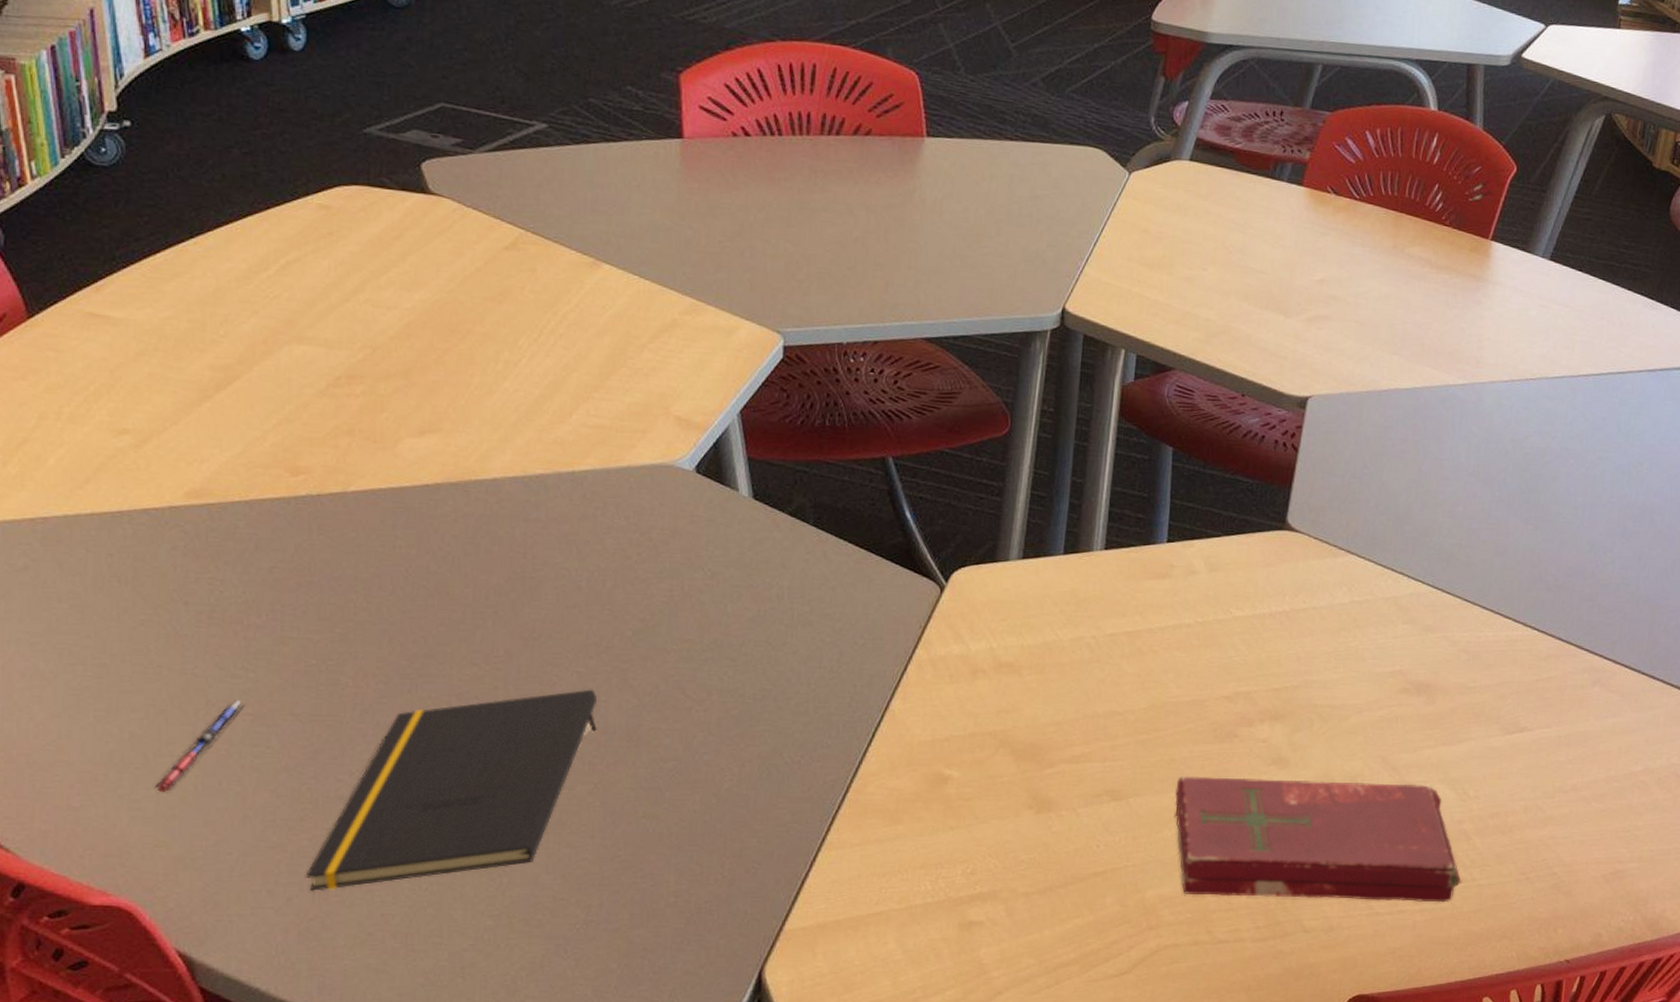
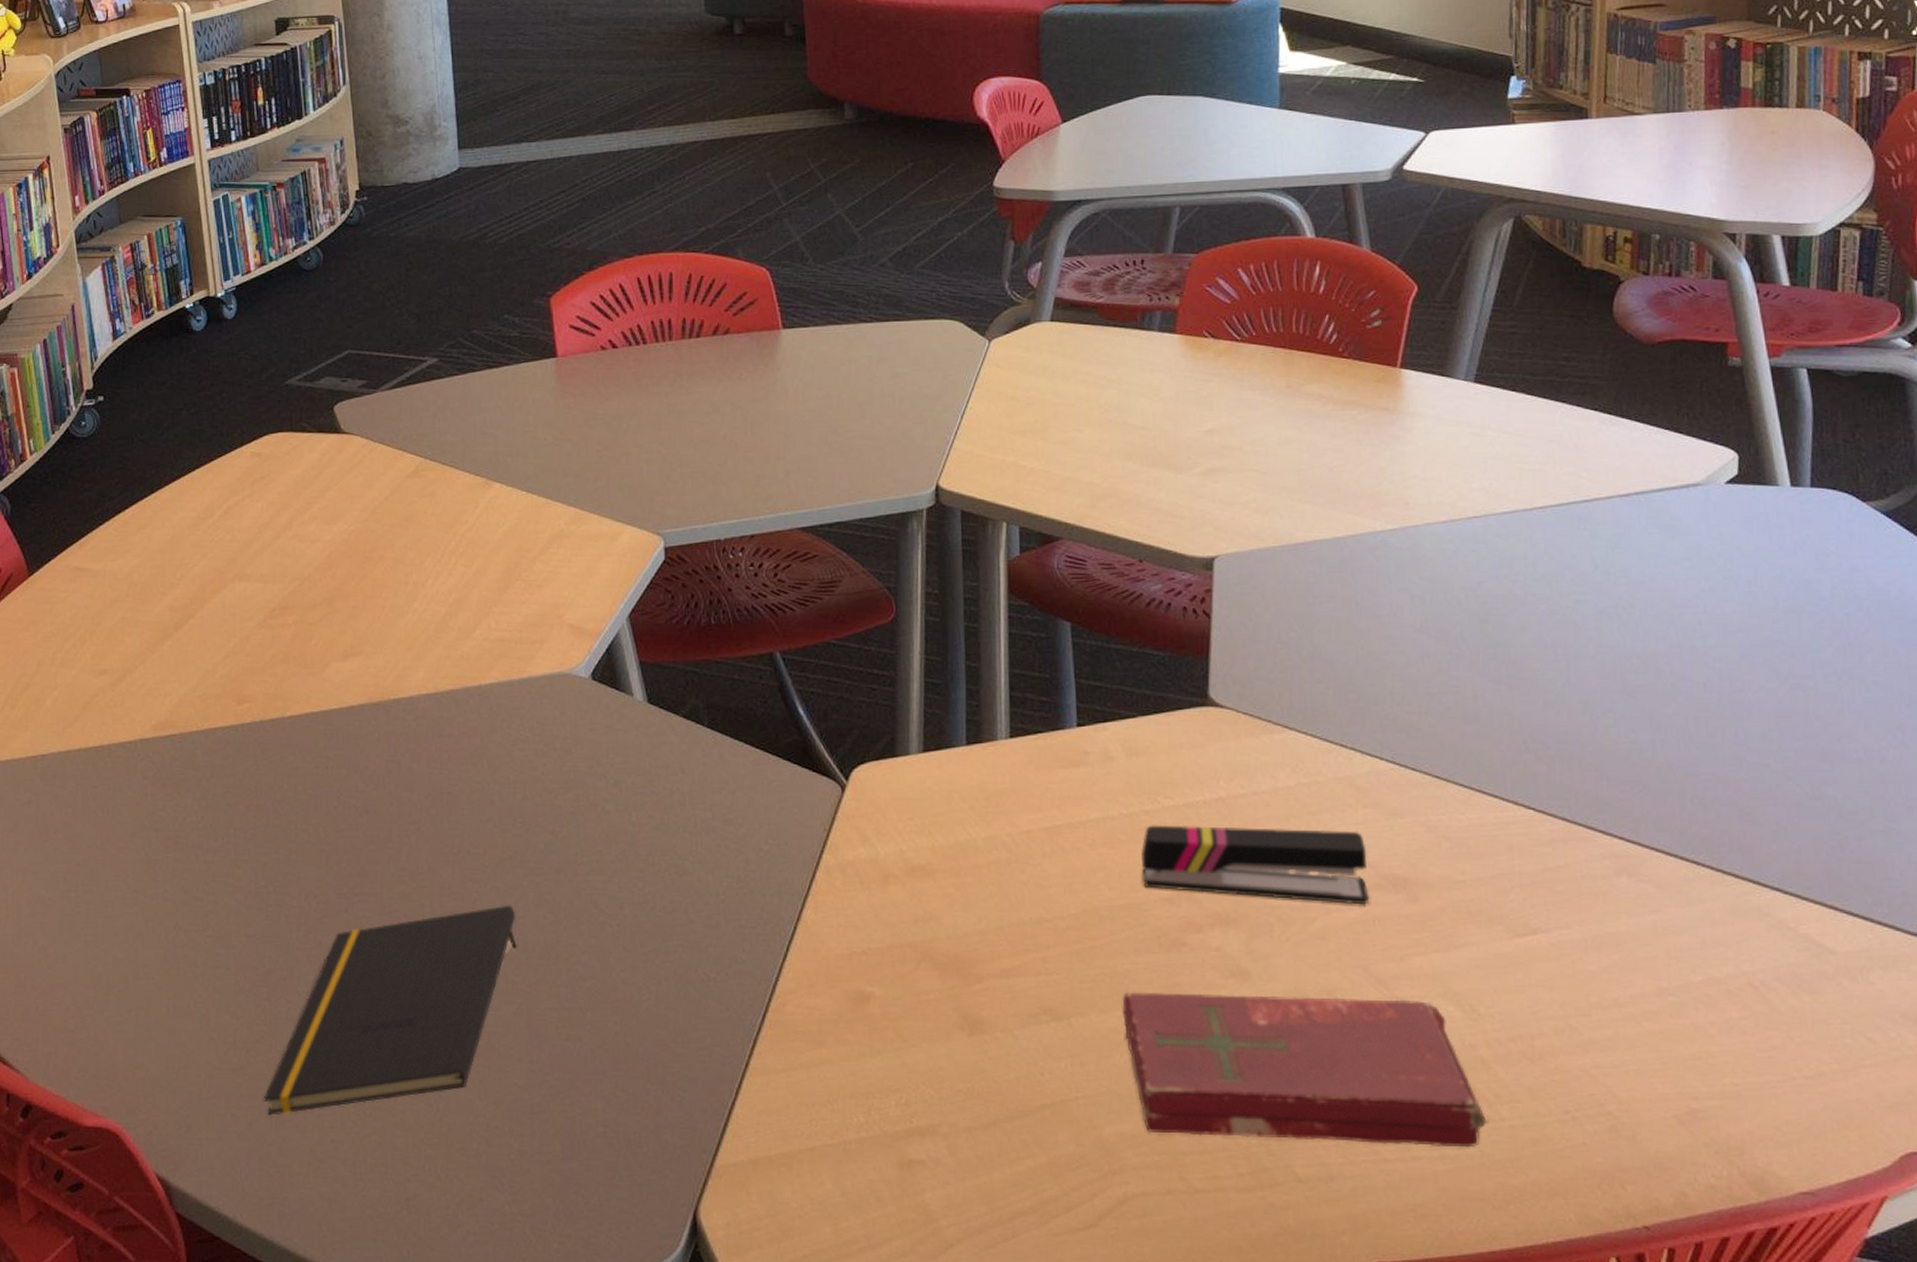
pen: present [153,700,245,793] -> none [133,923,207,1015]
stapler: none [1208,632,1400,706] -> present [1141,825,1370,905]

